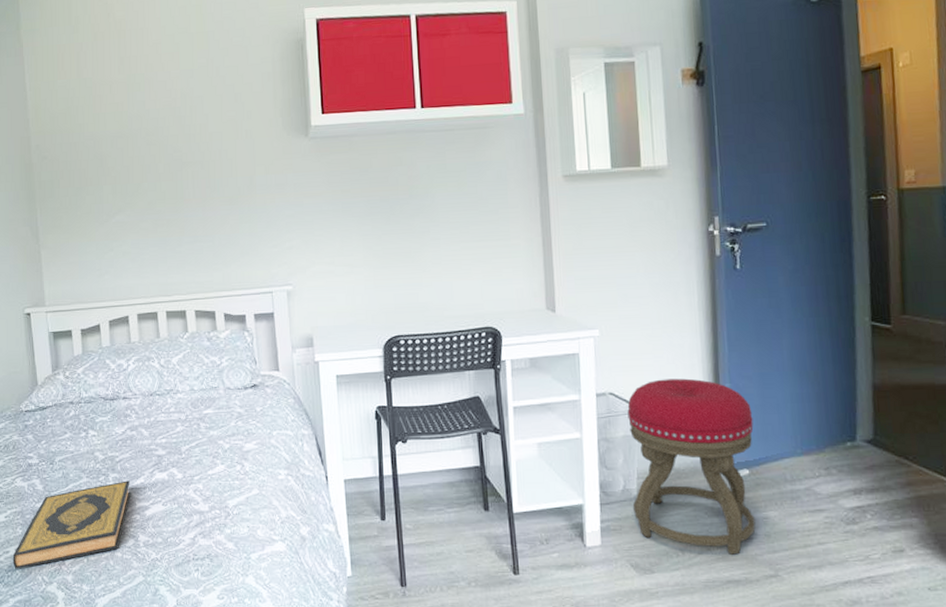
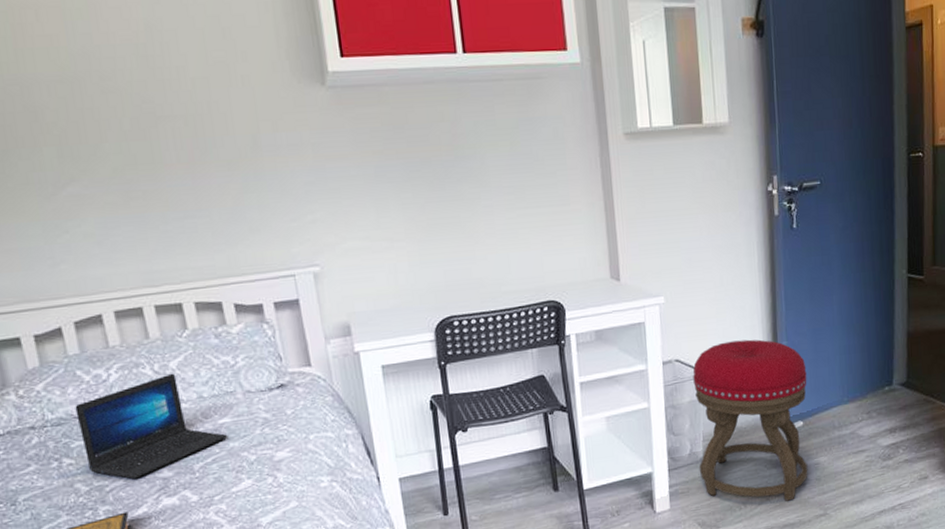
laptop: none [102,368,210,454] -> present [75,373,228,479]

